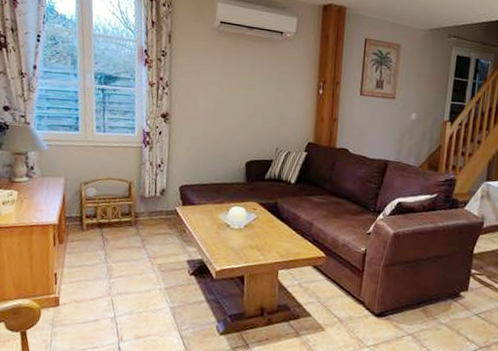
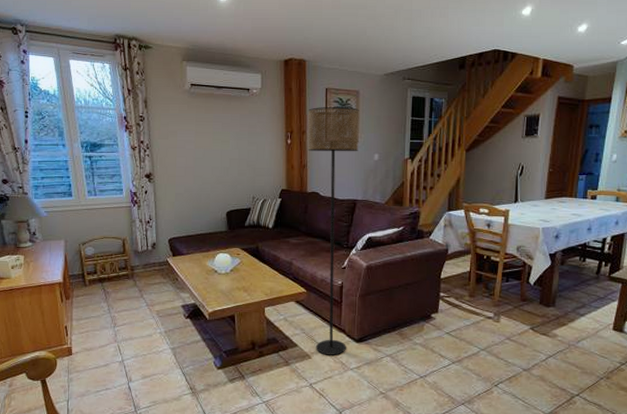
floor lamp: none [331,58,399,330] -> present [308,106,359,355]

